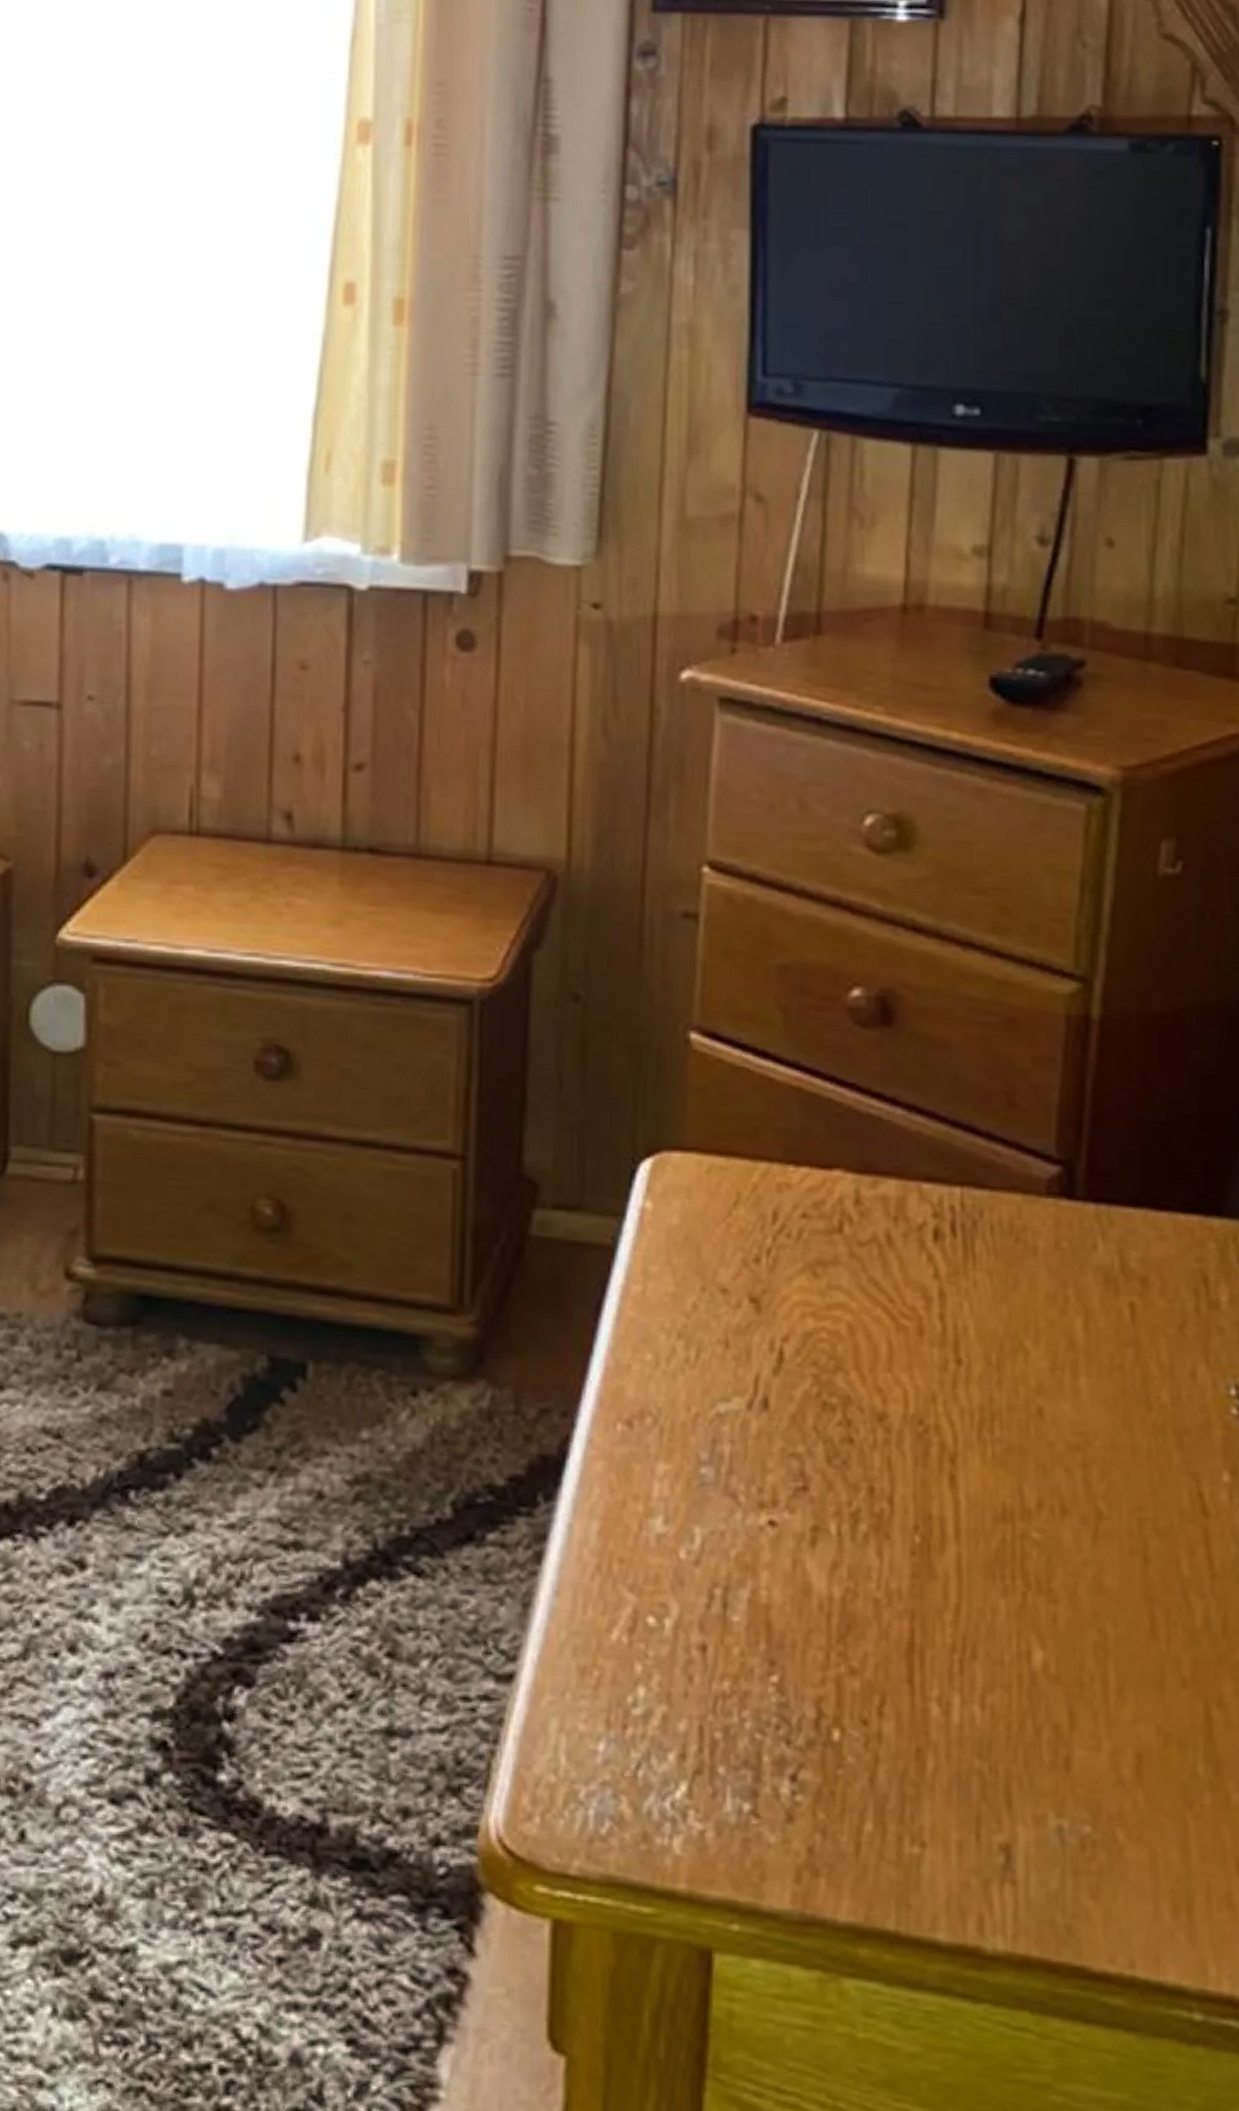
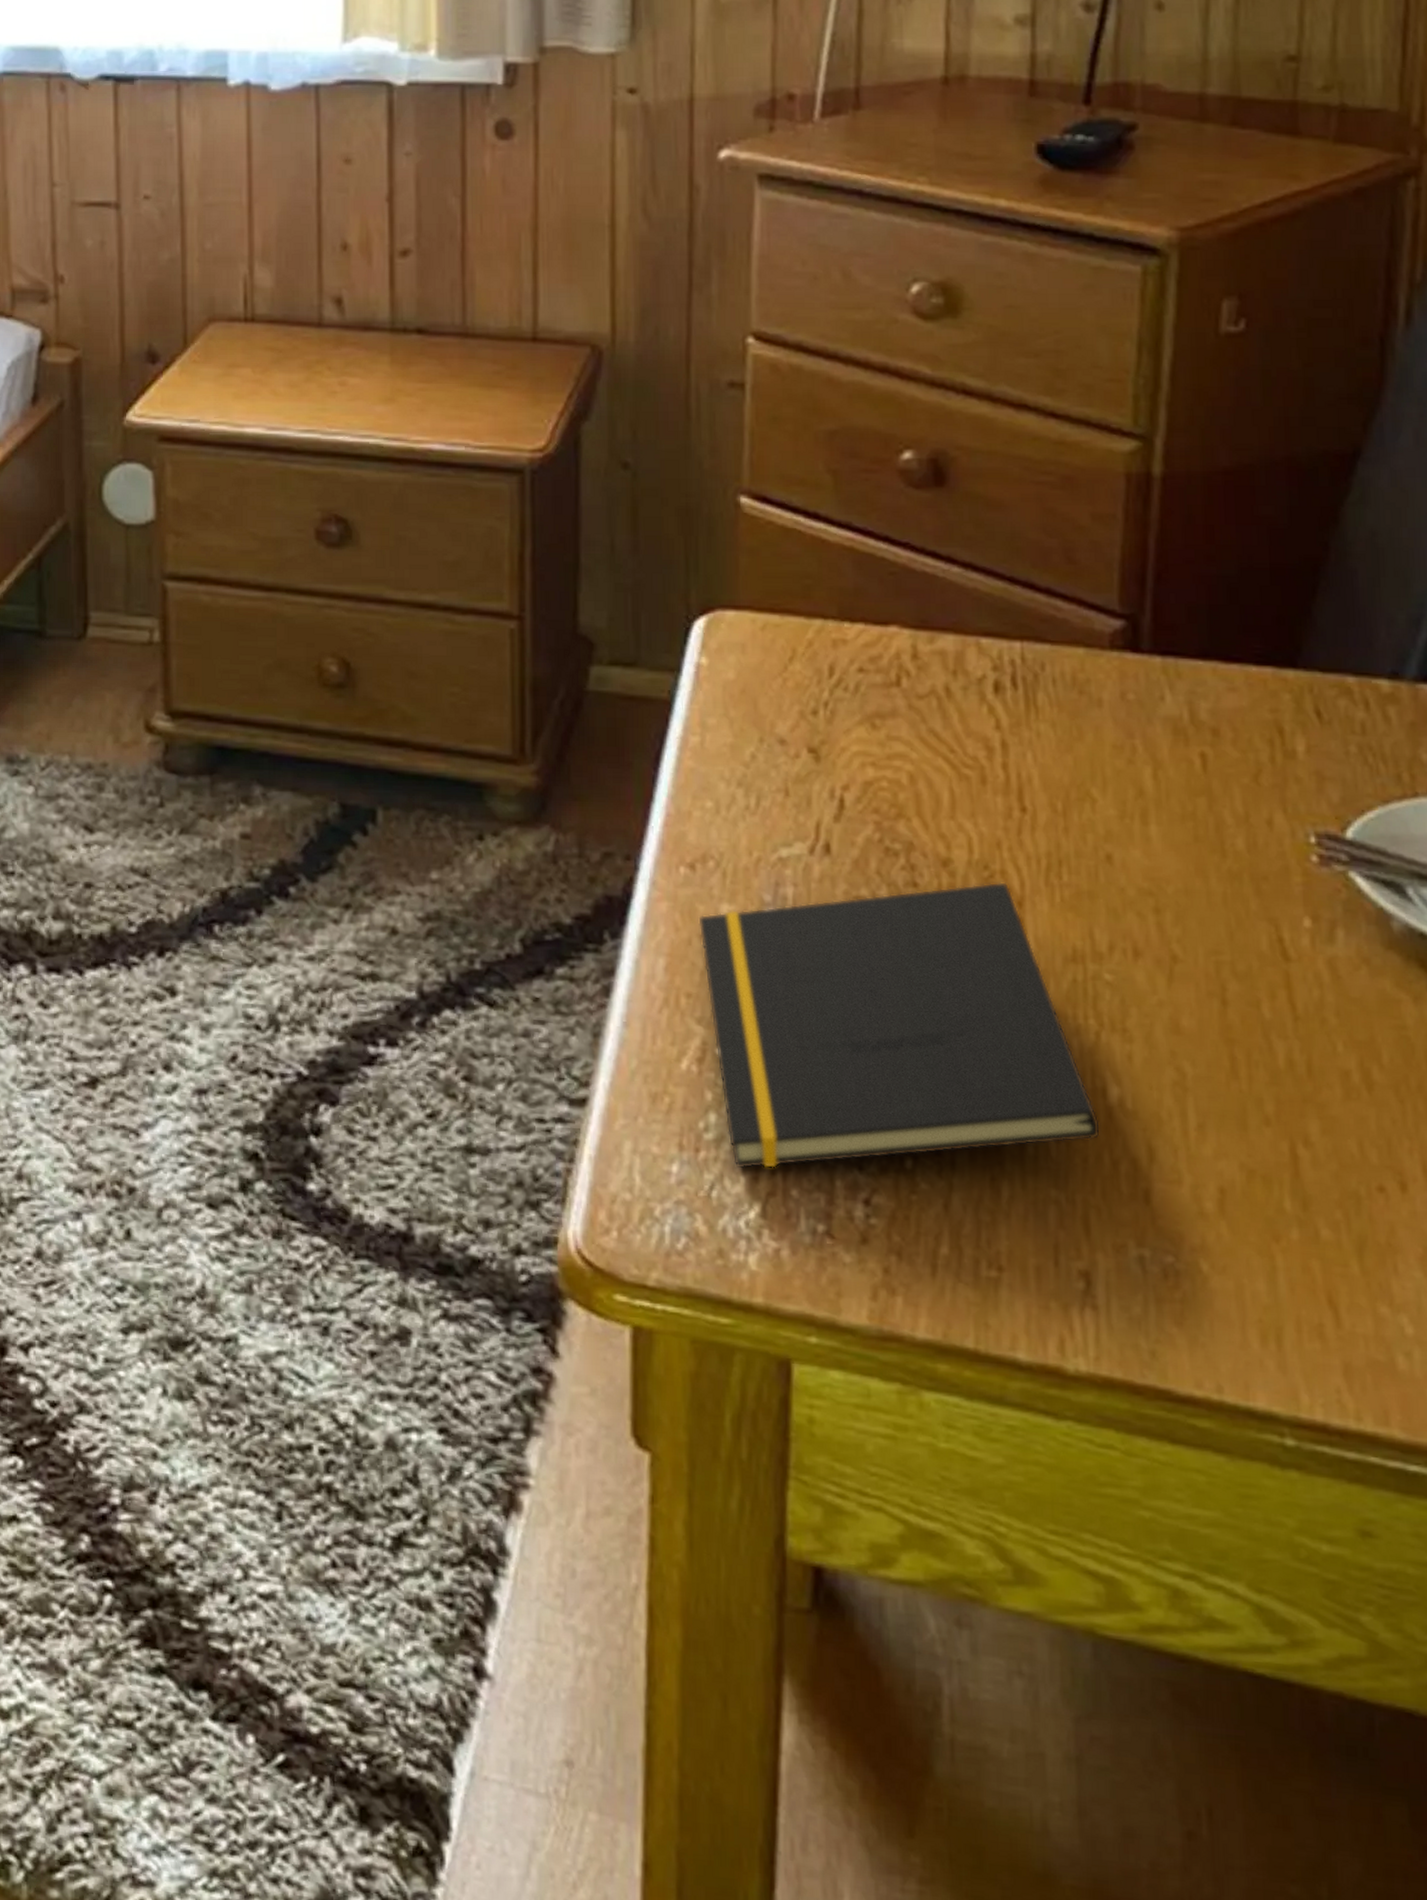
notepad: none [634,1437,1025,1746] -> present [698,882,1101,1169]

